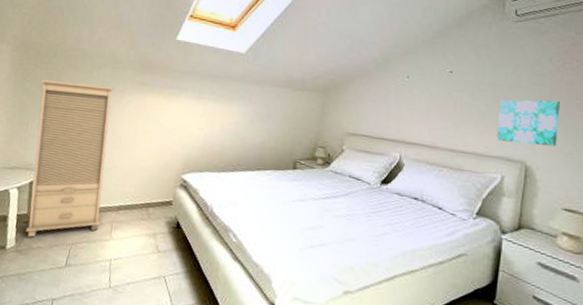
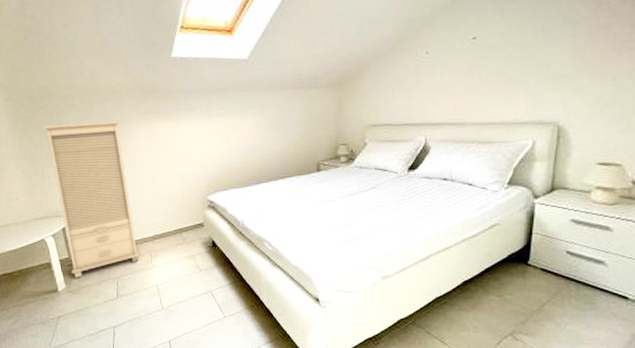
wall art: present [497,100,560,146] -> none [527,49,596,105]

